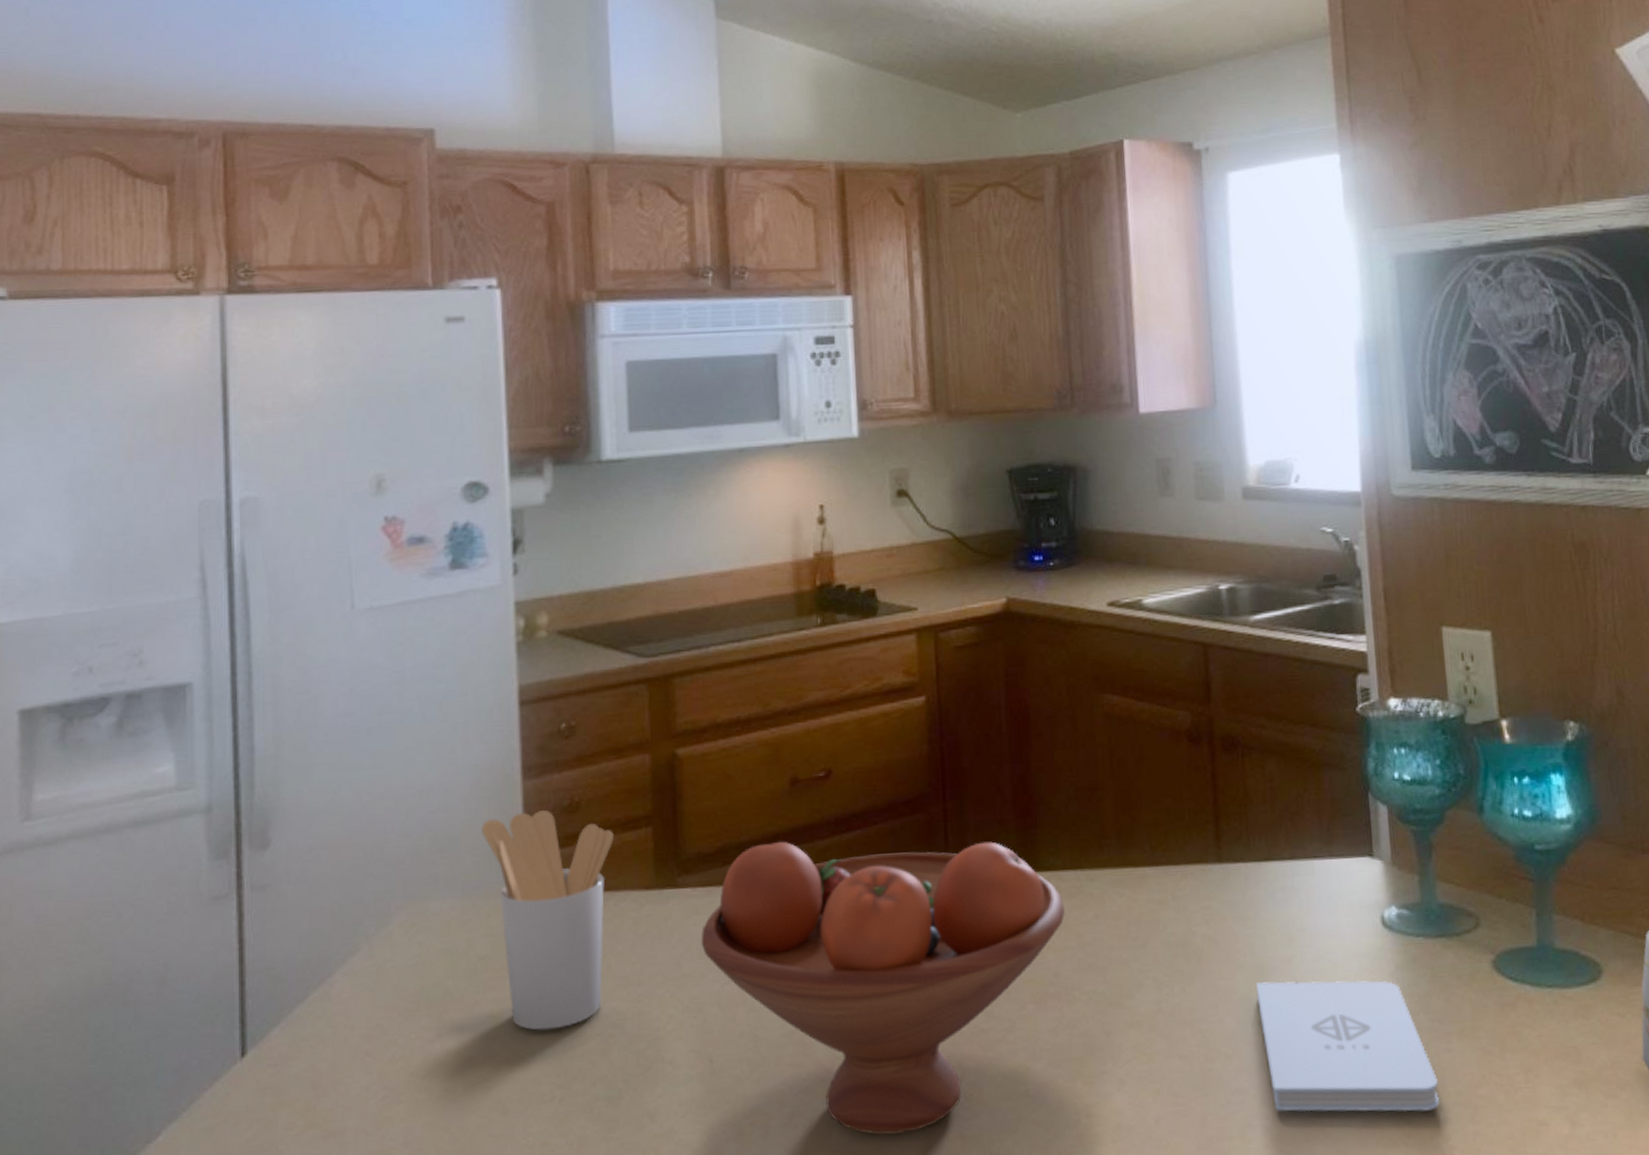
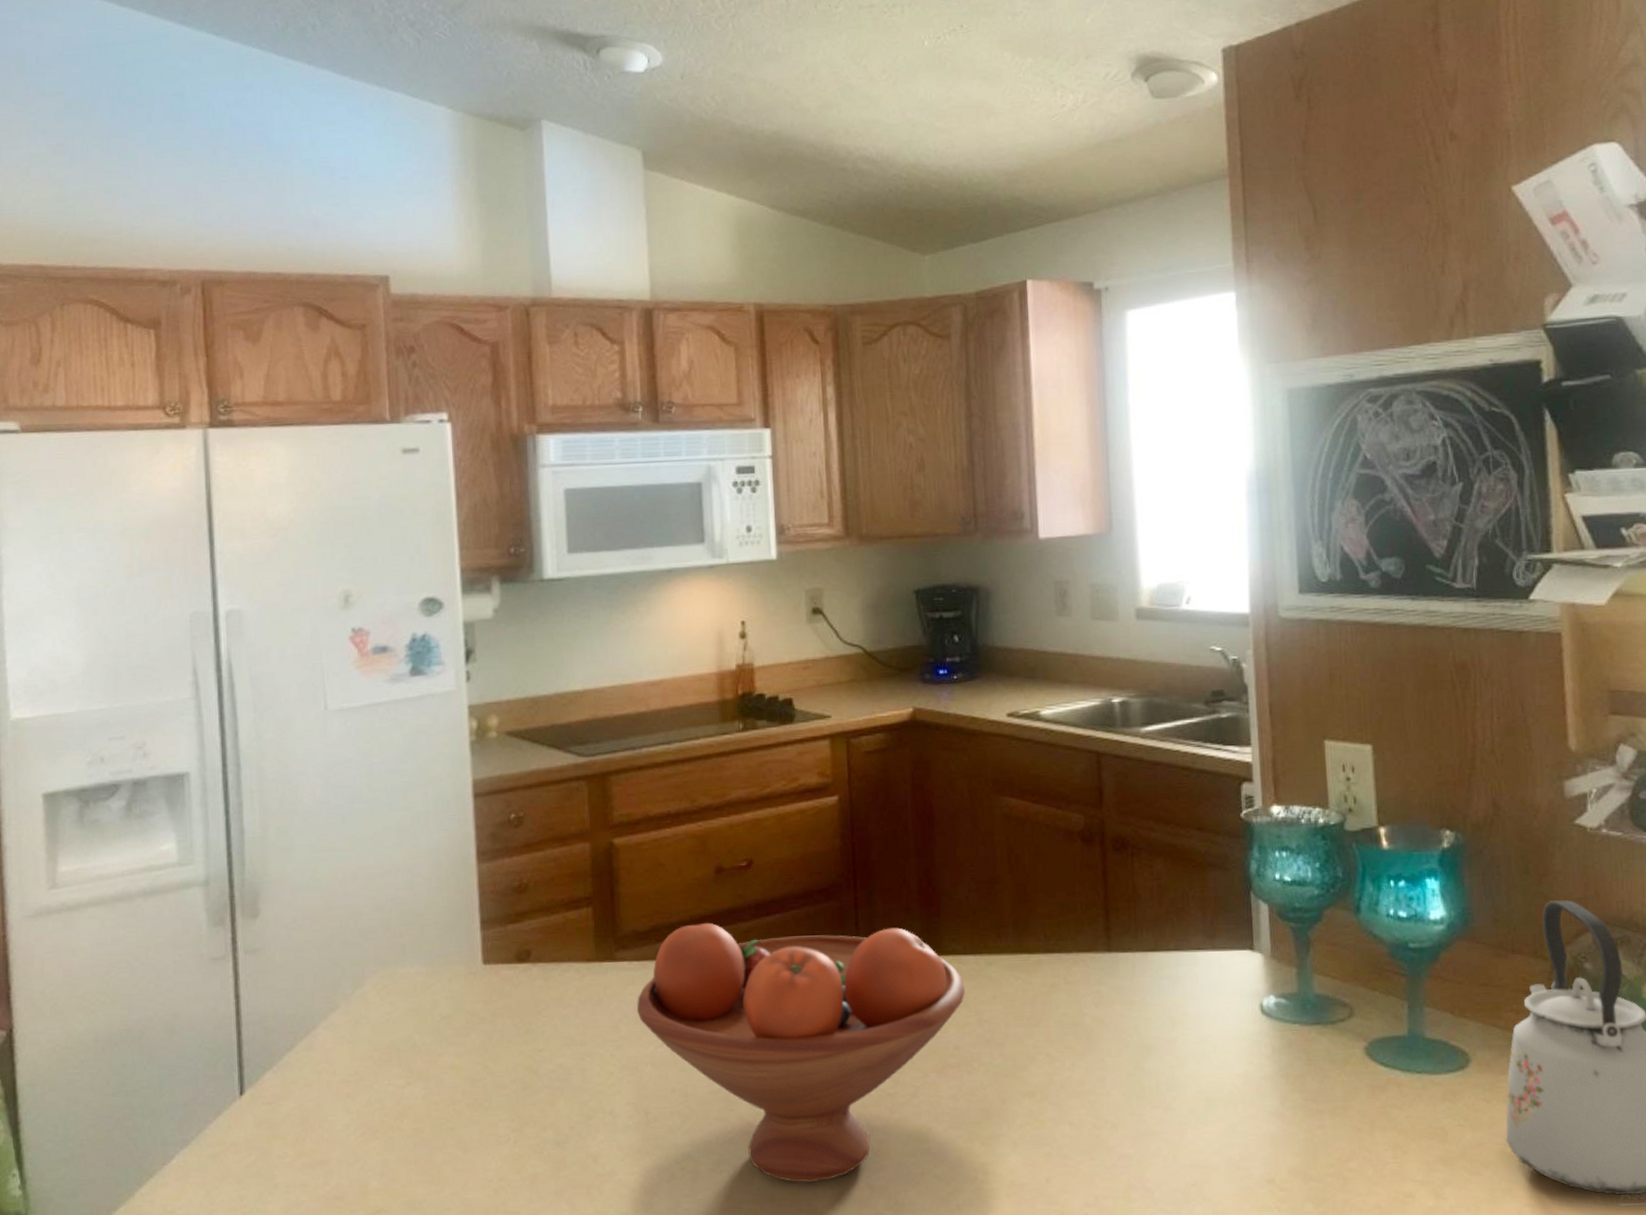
utensil holder: present [481,809,614,1031] -> none [442,889,558,1081]
notepad: present [1256,980,1441,1112] -> none [1142,1060,1312,1180]

